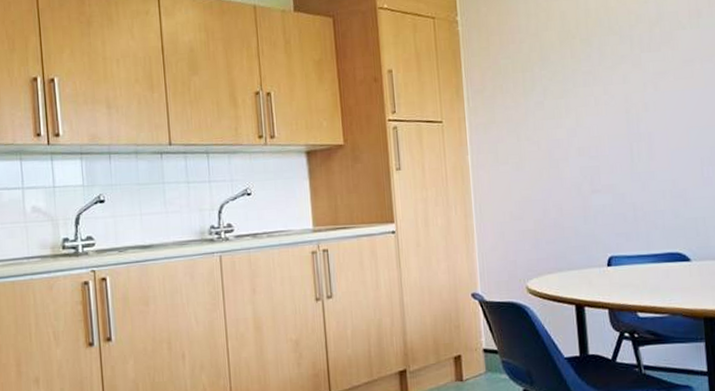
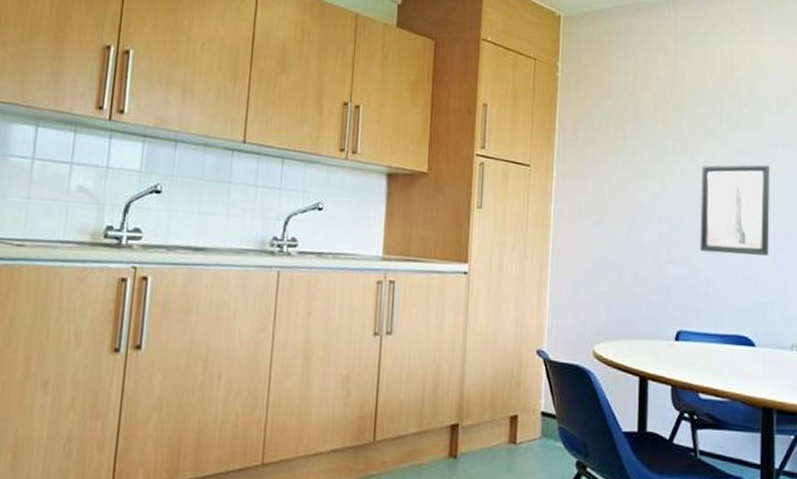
wall art: none [616,82,696,178] -> present [700,164,770,256]

